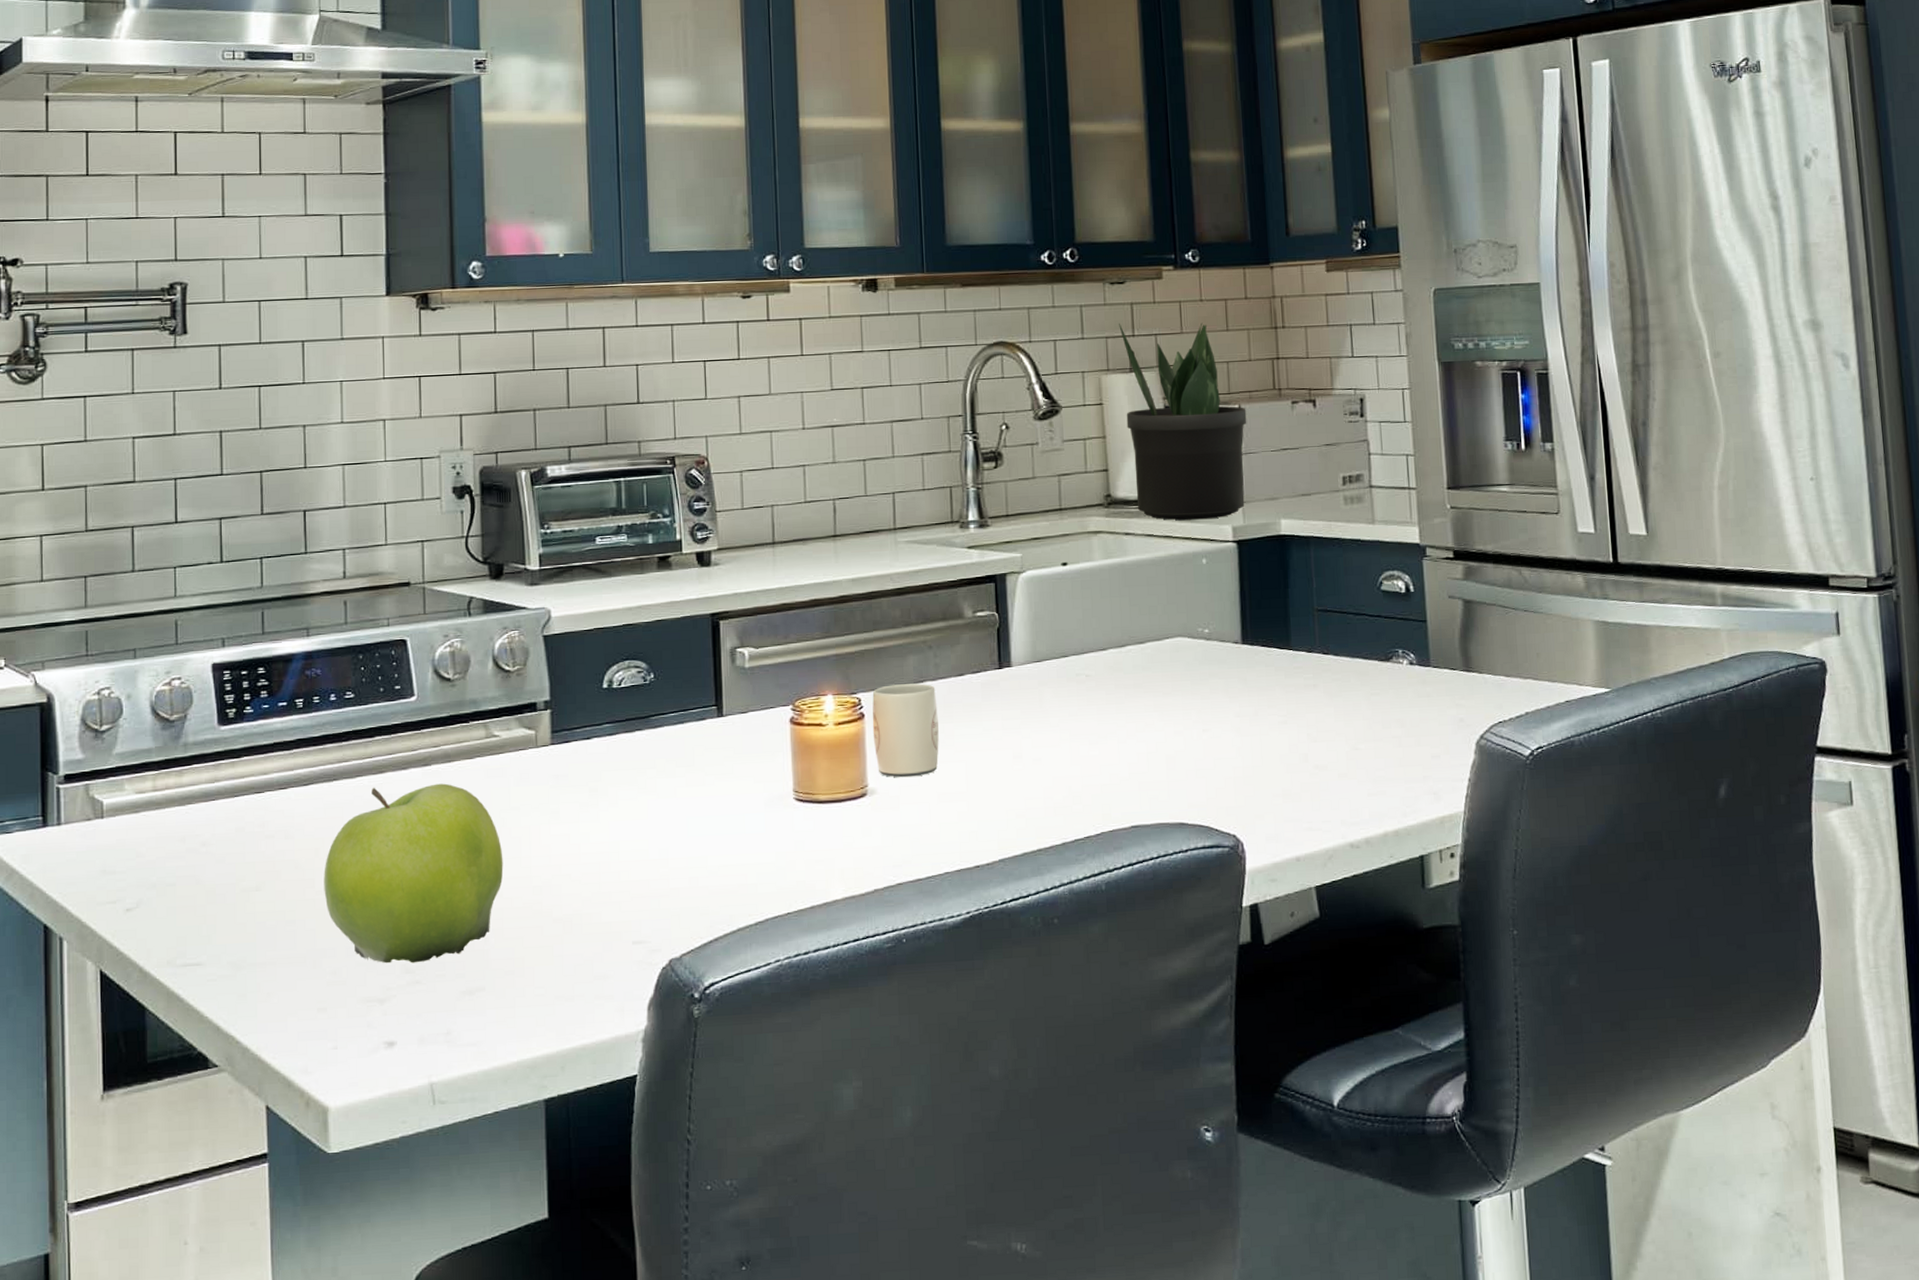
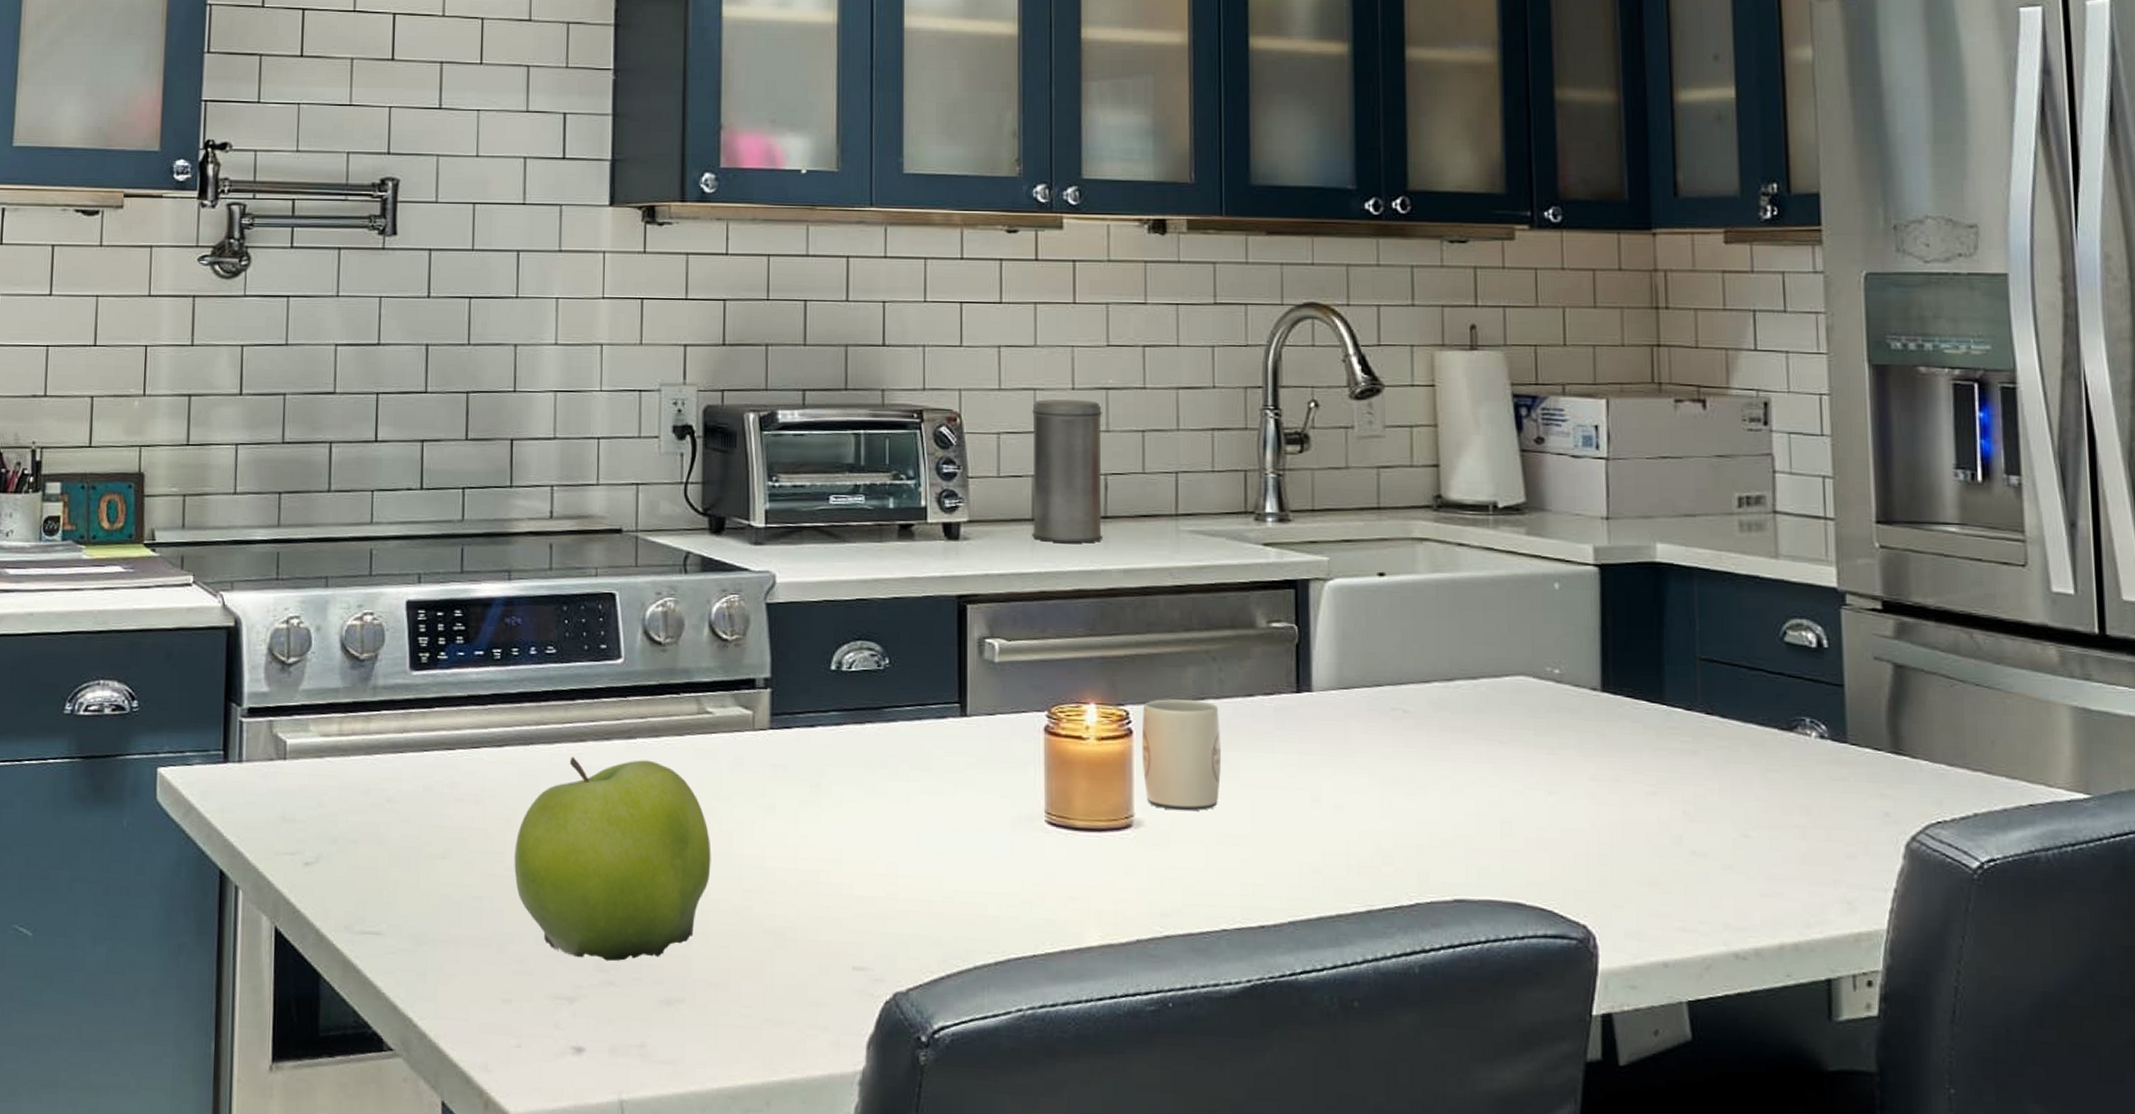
canister: none [769,437,834,561] -> present [1032,399,1104,543]
planter: present [1119,322,1247,520] -> none [1458,290,1617,535]

